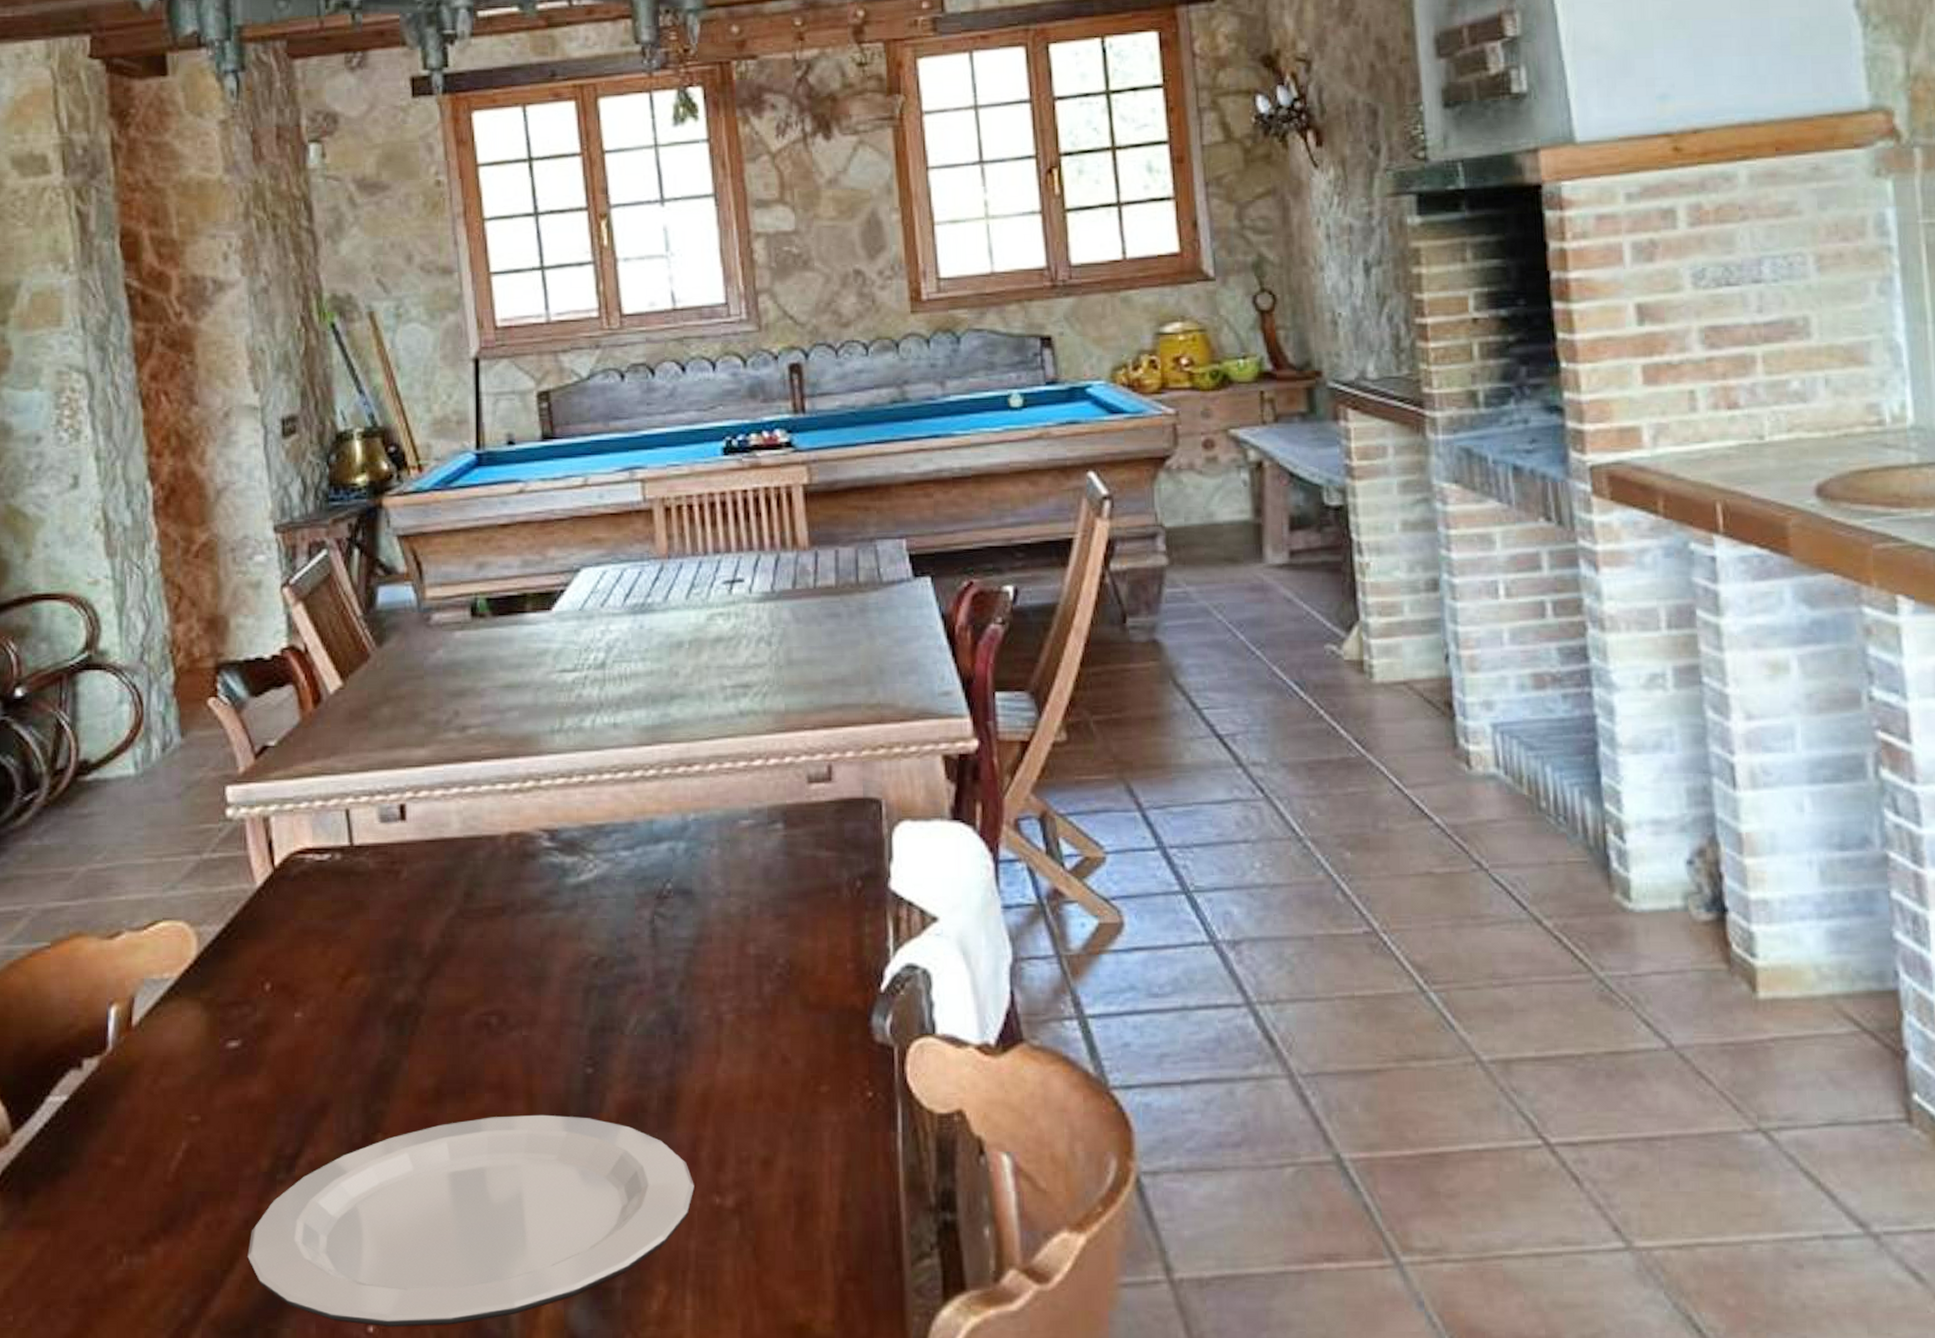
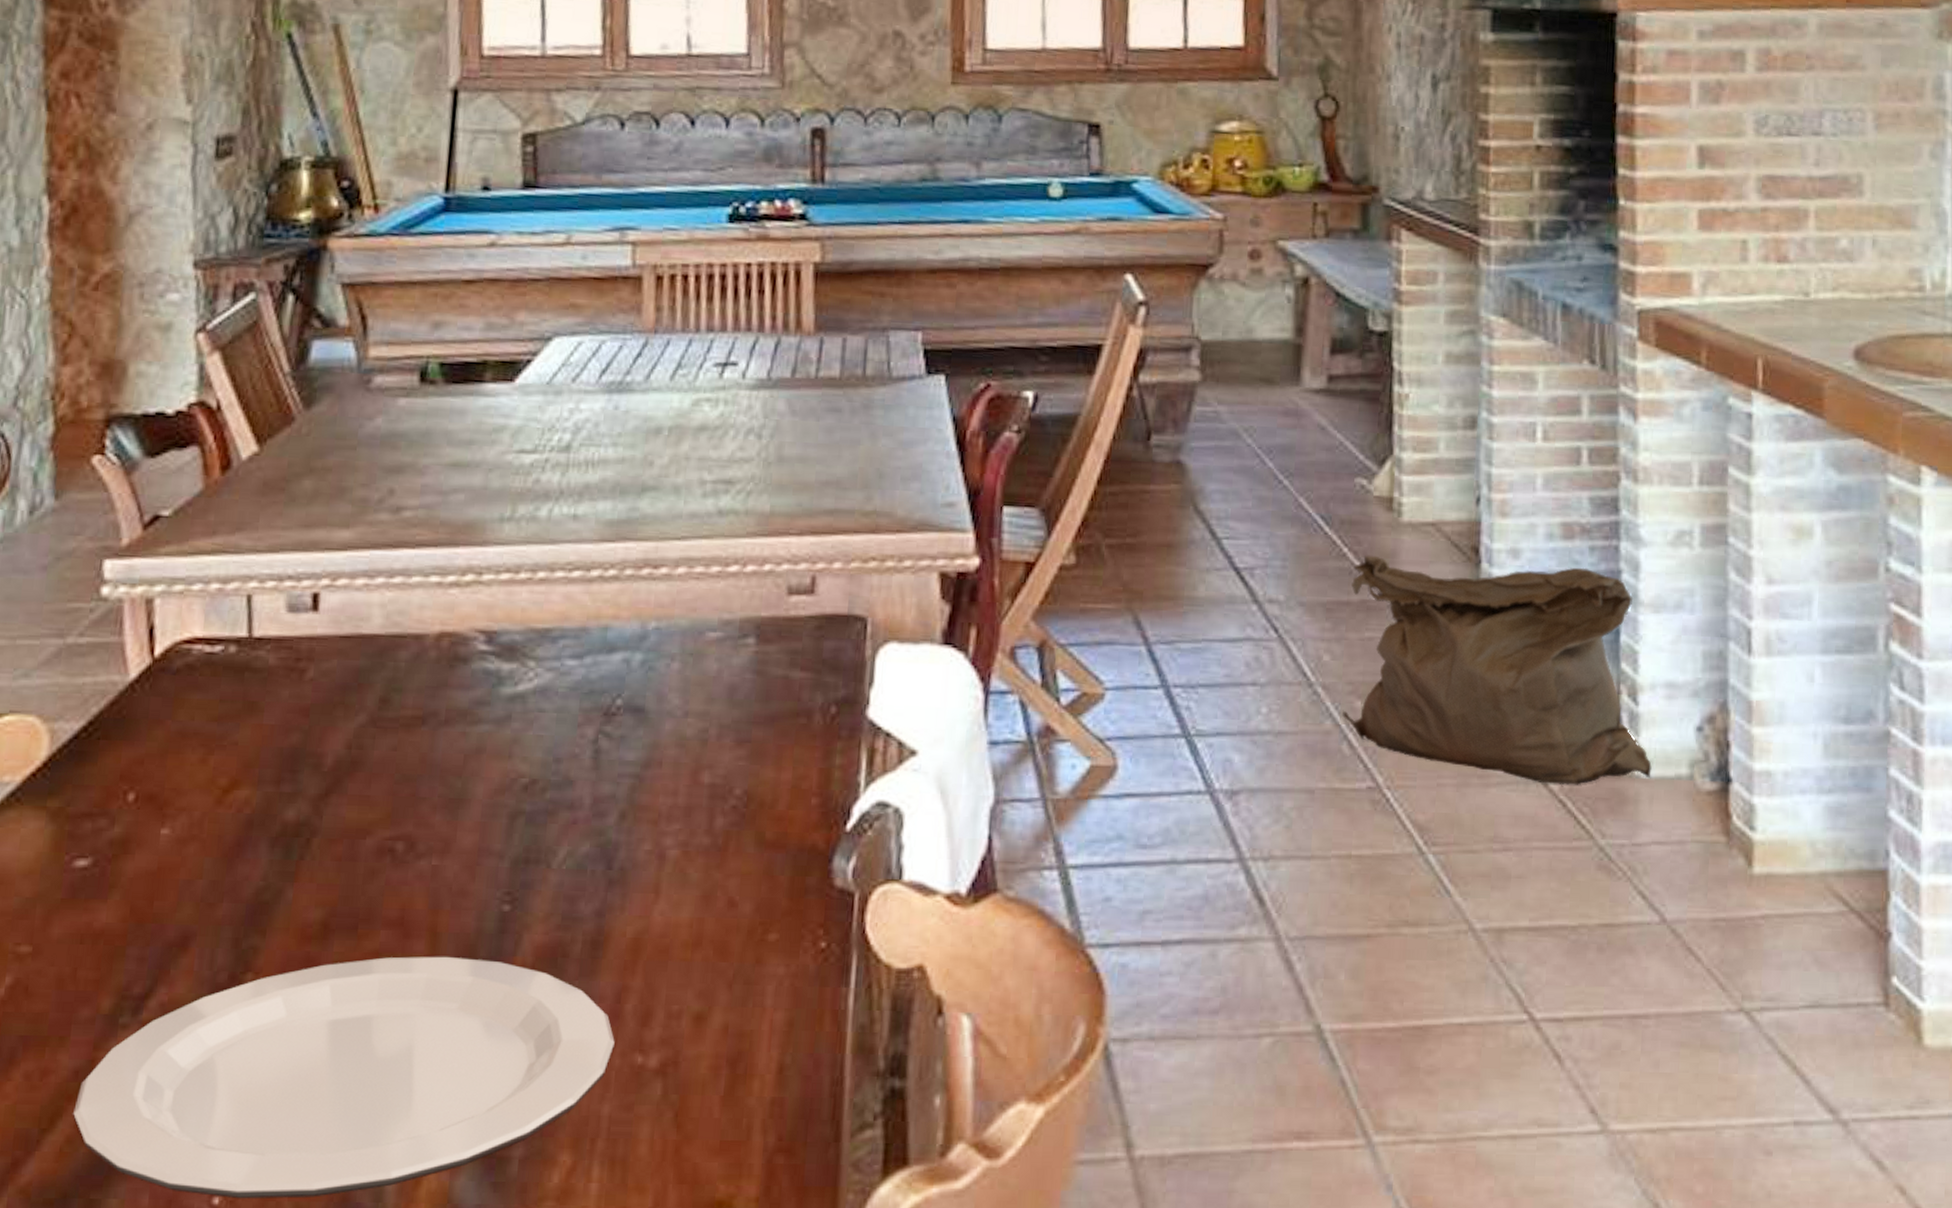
bag: none [1331,715,1645,921] -> present [1342,555,1652,785]

